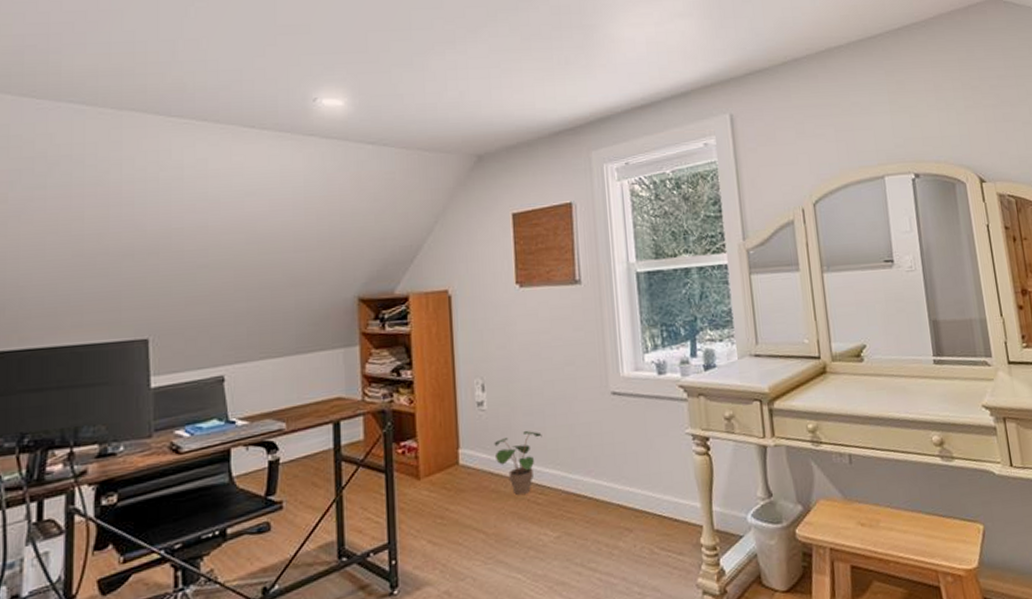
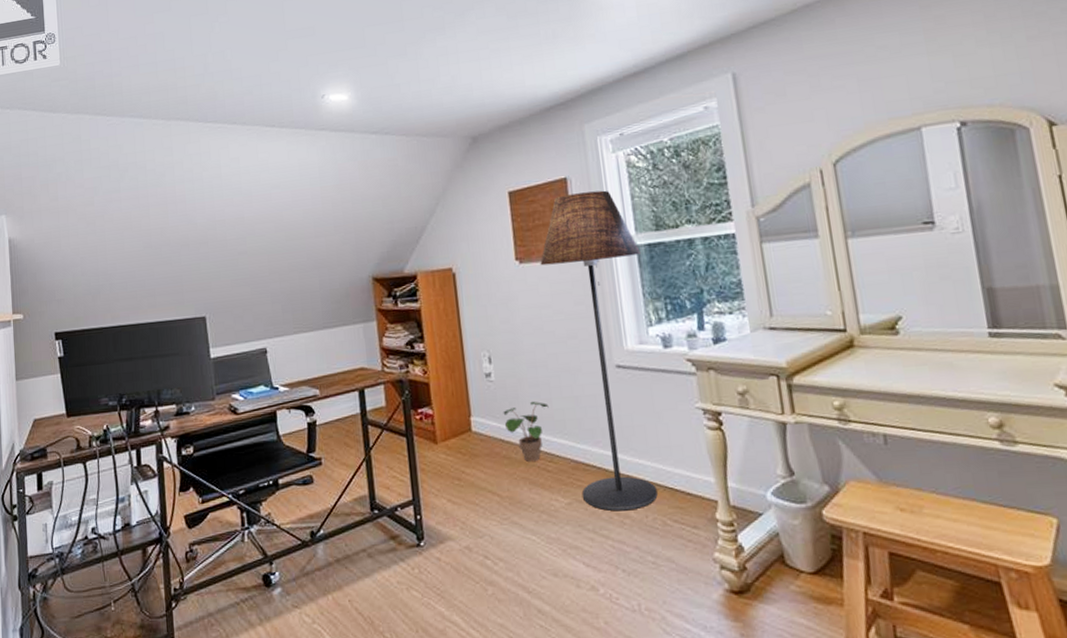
floor lamp: none [541,217,646,543] -> present [540,190,658,512]

